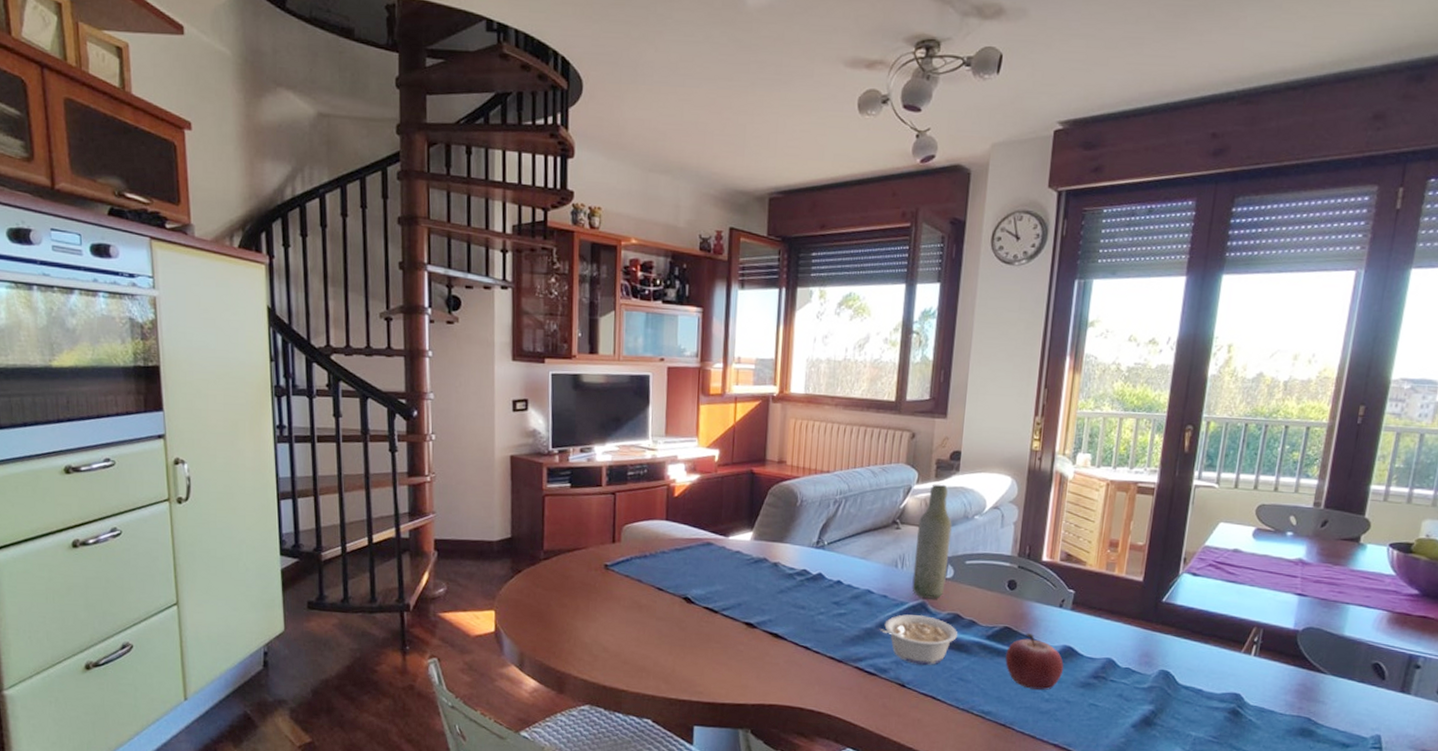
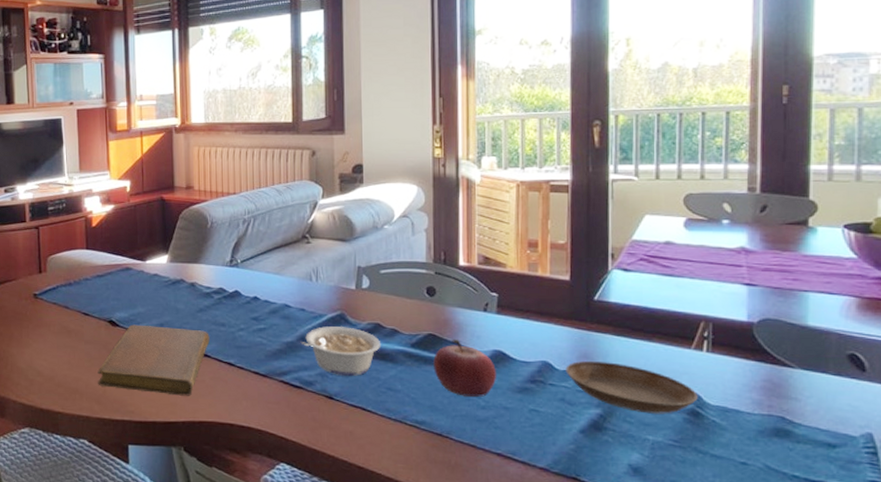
notebook: none [667,602,788,679] -> present [98,324,210,396]
bottle: present [912,484,952,599] -> none [328,197,363,310]
saucer: none [1127,659,1240,712] -> present [565,360,698,414]

